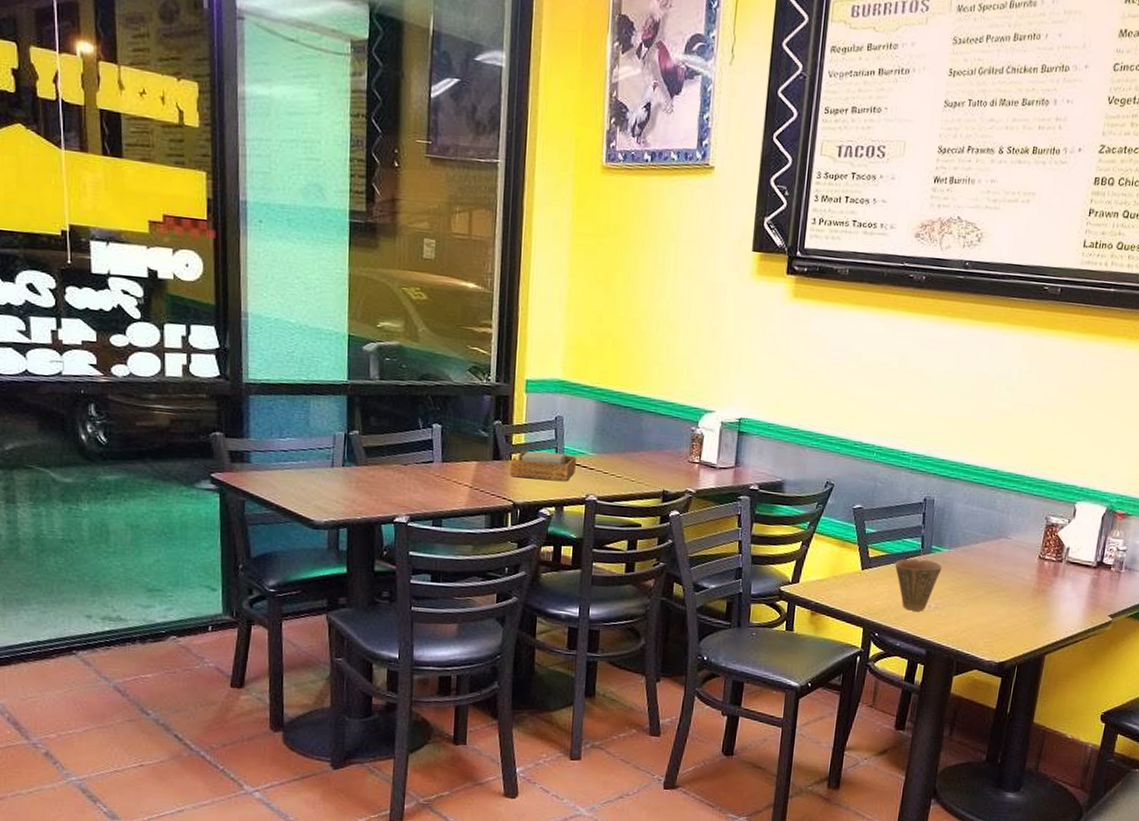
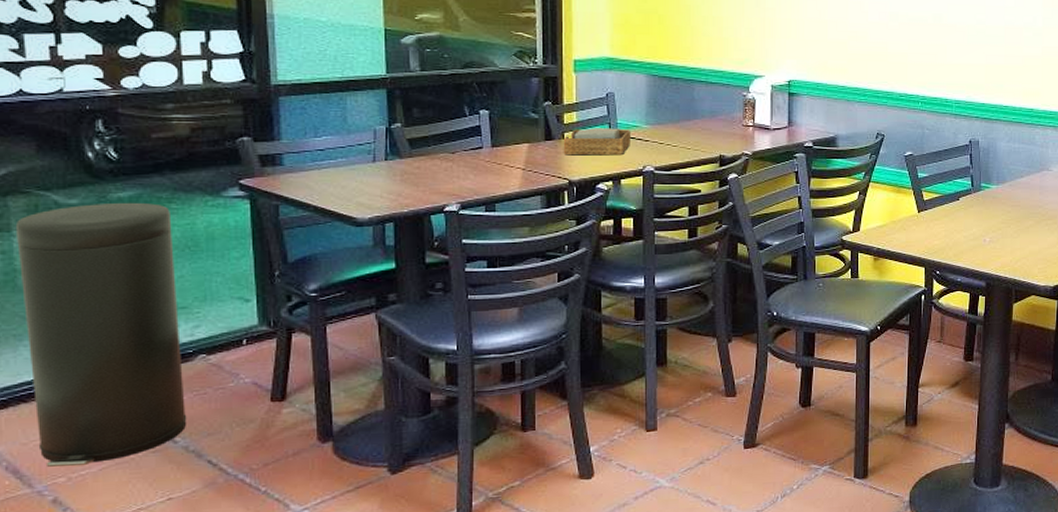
pedal bin: none [19,484,159,726] -> present [15,202,187,468]
cup: present [895,558,942,612] -> none [948,197,992,246]

